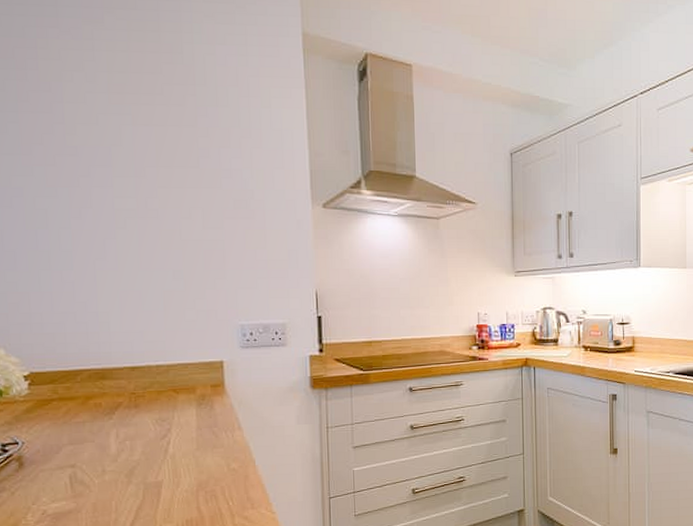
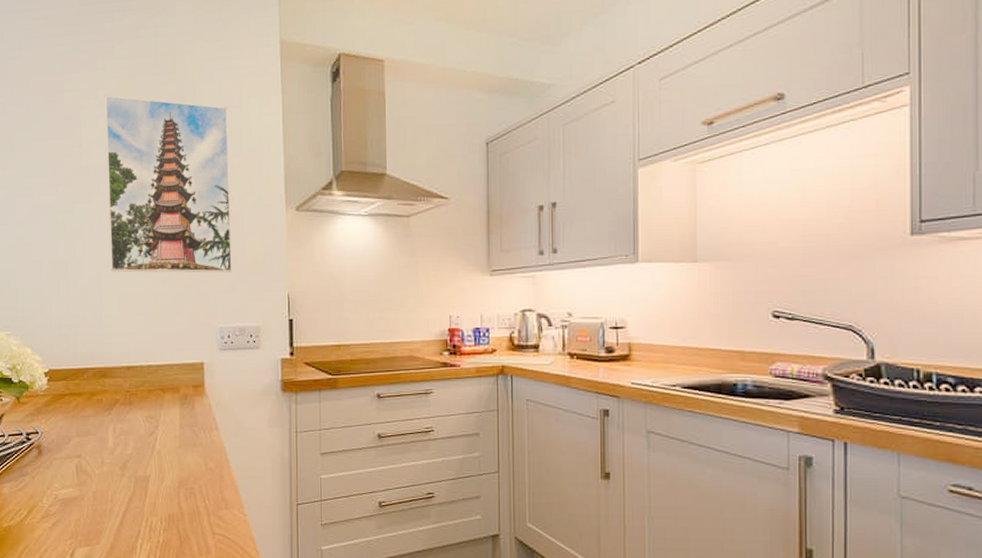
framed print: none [93,68,253,268] -> present [104,95,232,273]

